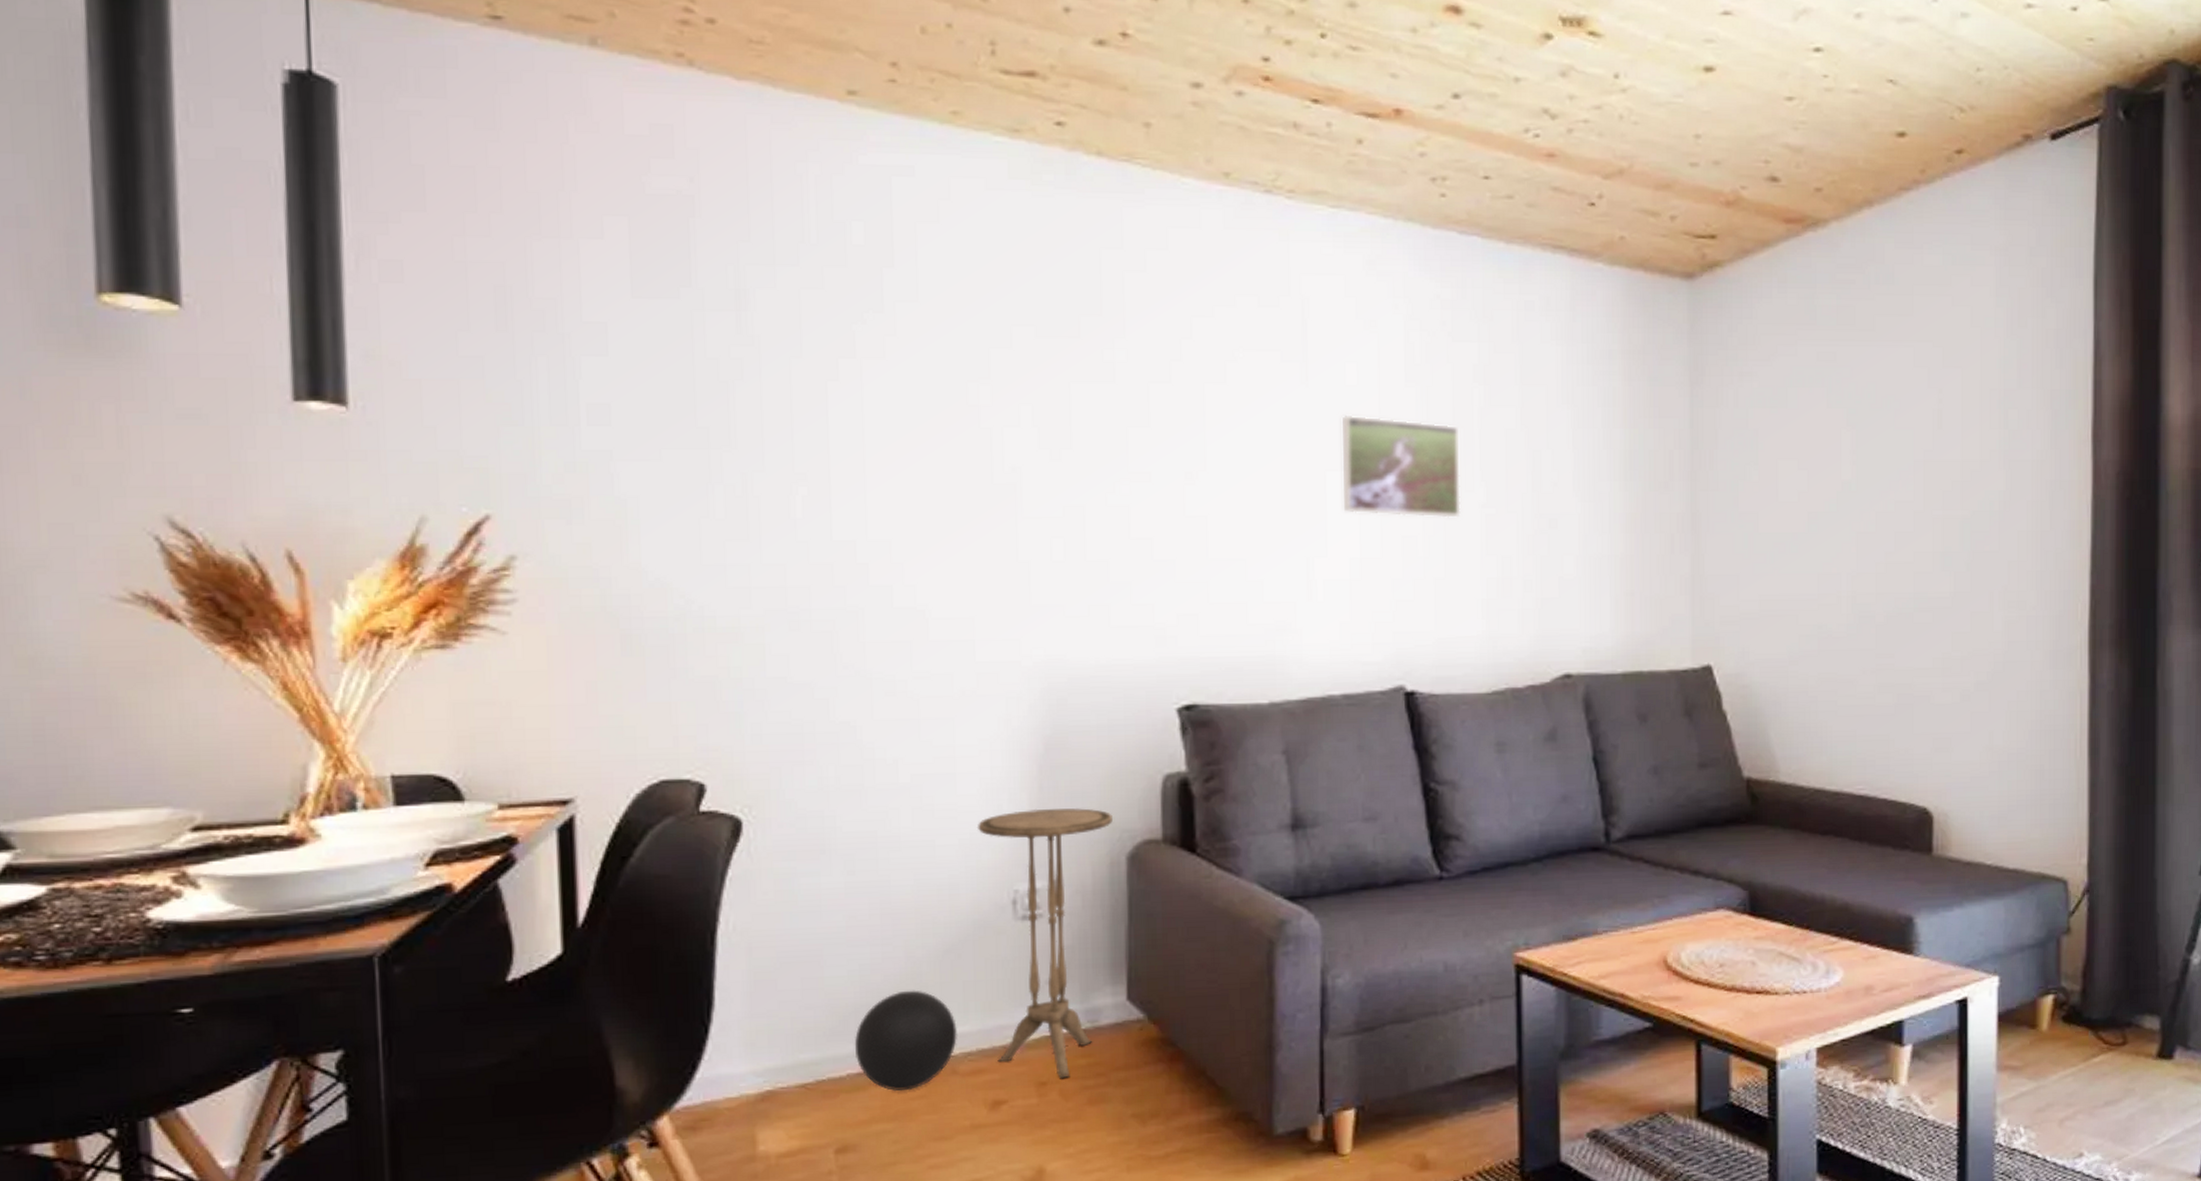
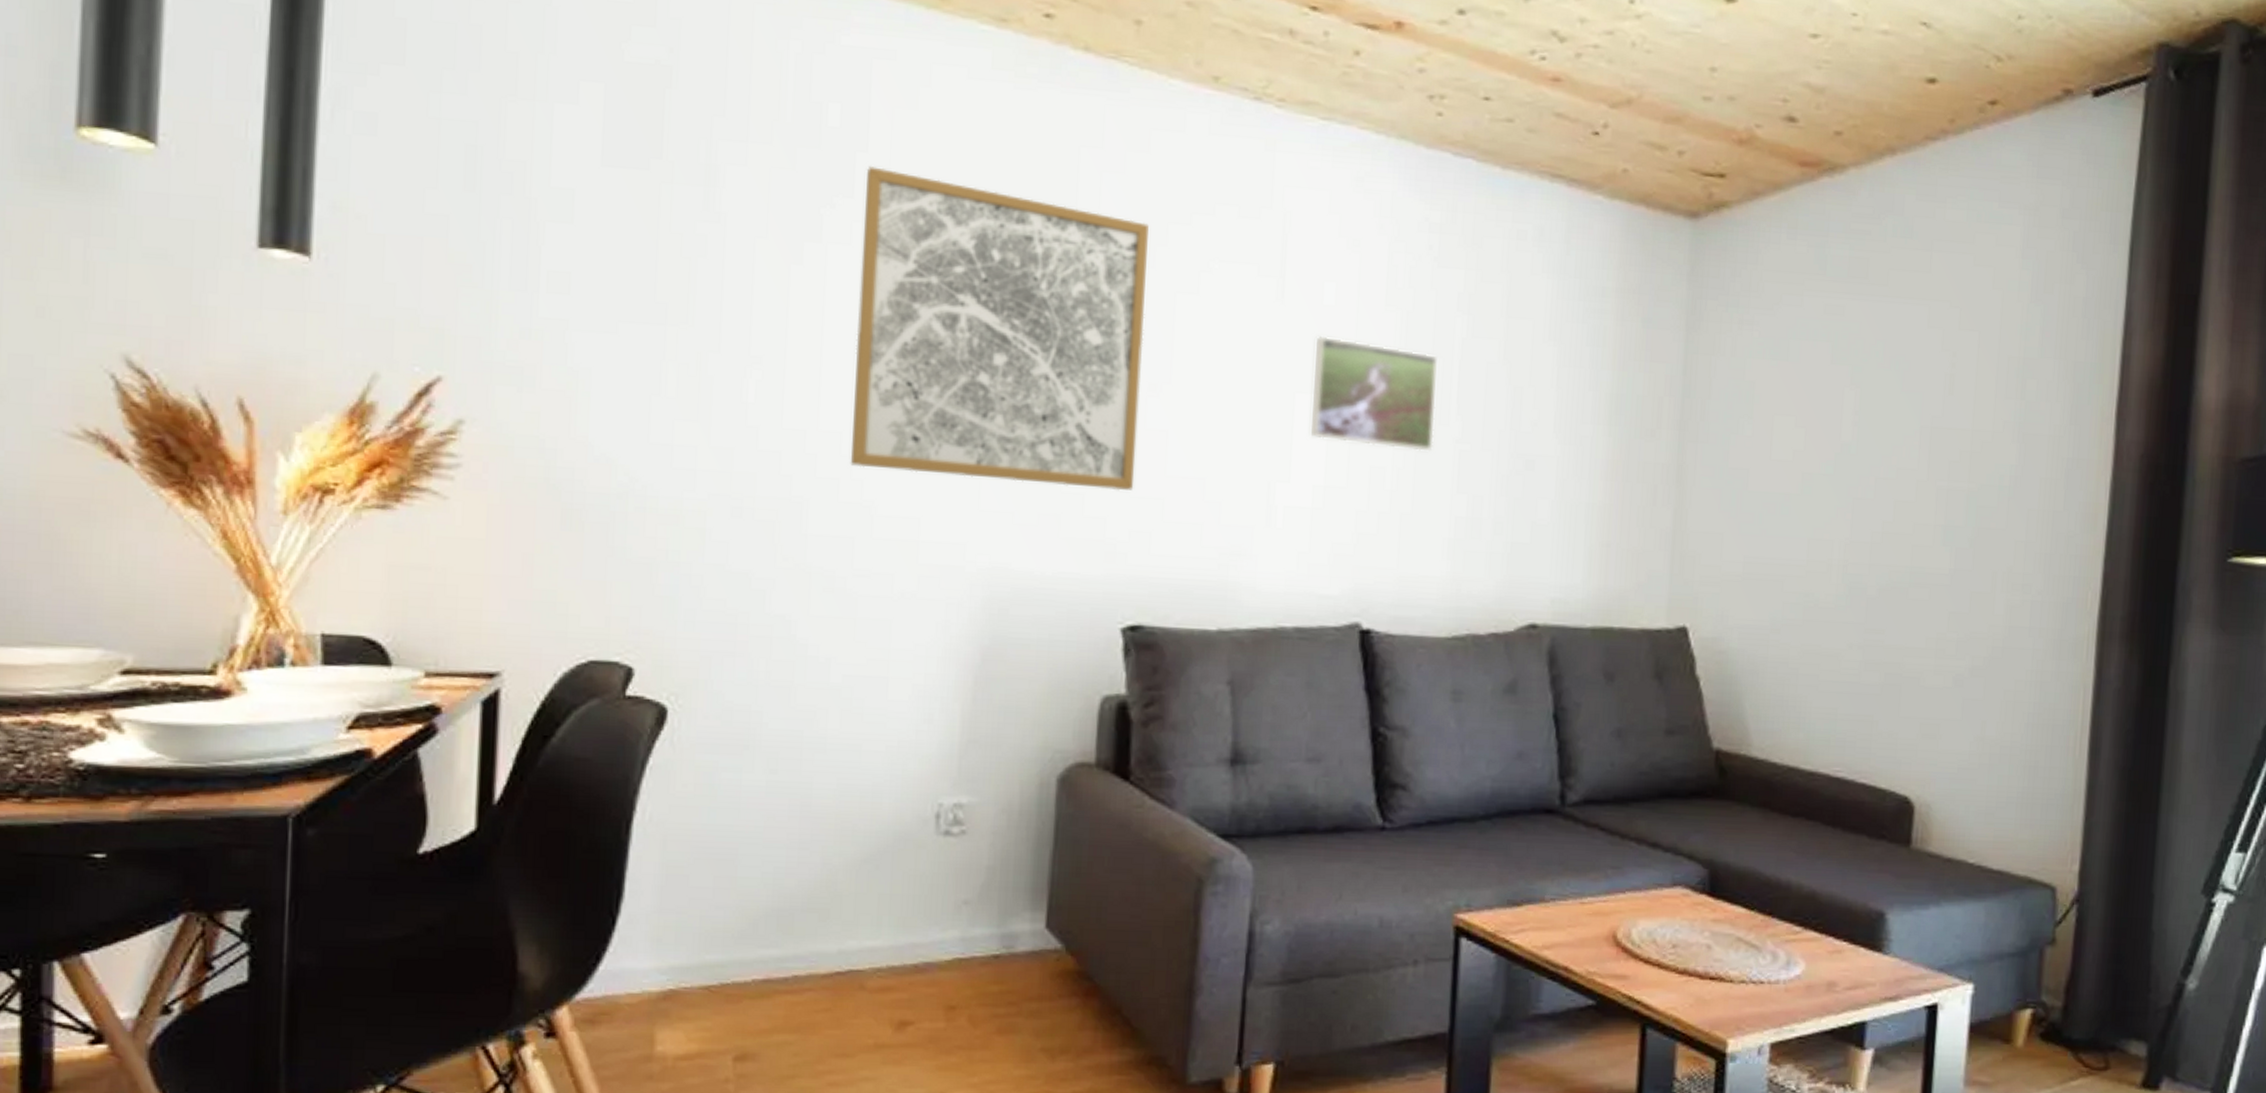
ball: present [854,990,957,1092] -> none [762,898,868,1003]
wall art: none [895,281,1179,577] -> present [850,166,1149,491]
side table: present [976,808,1113,1079] -> none [905,720,1046,1005]

